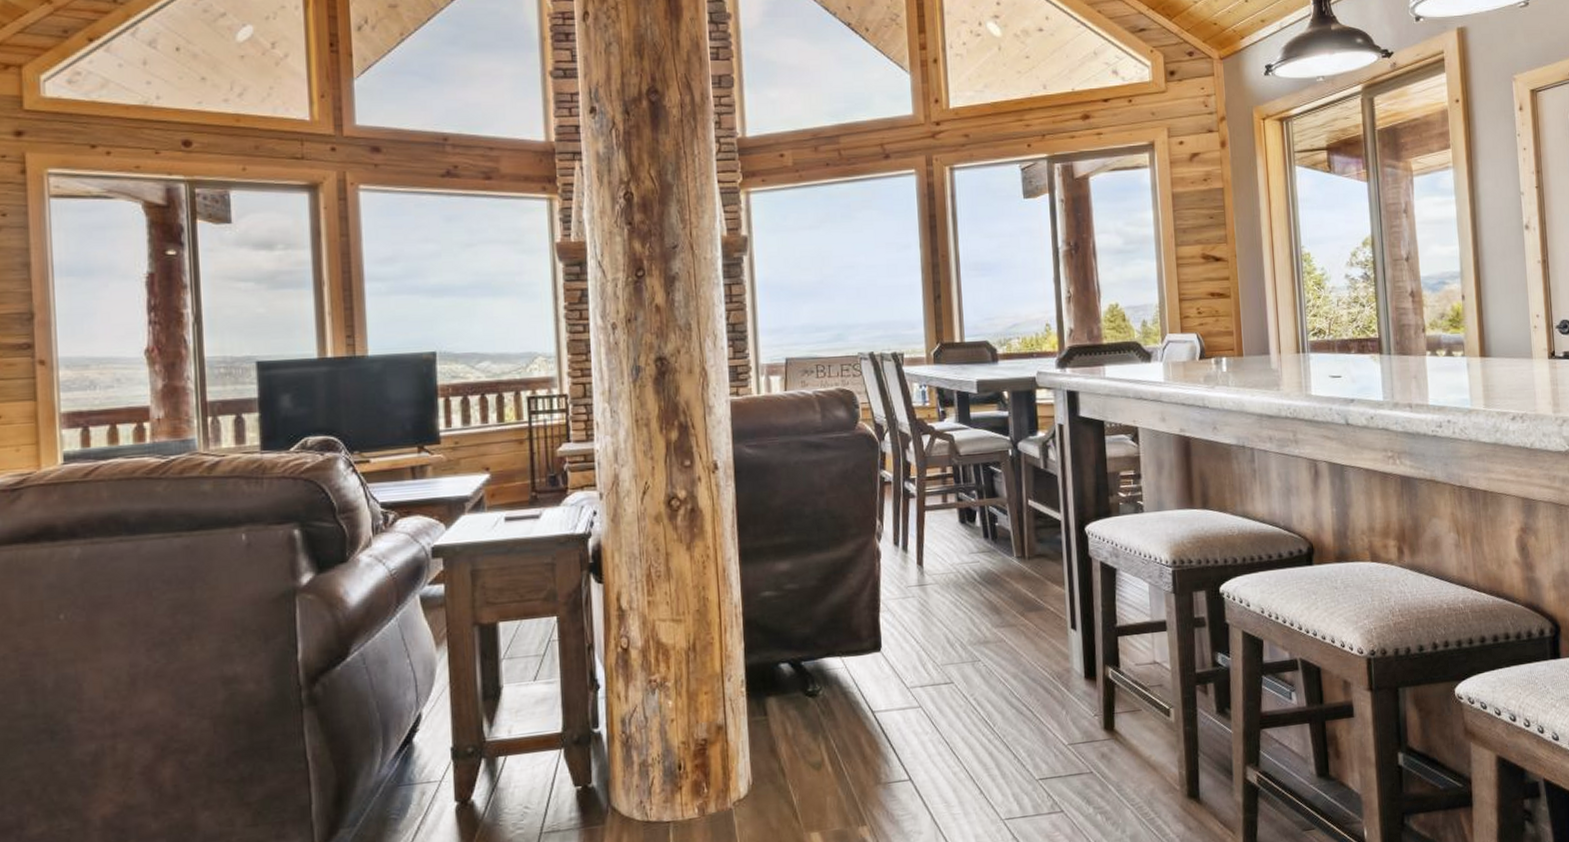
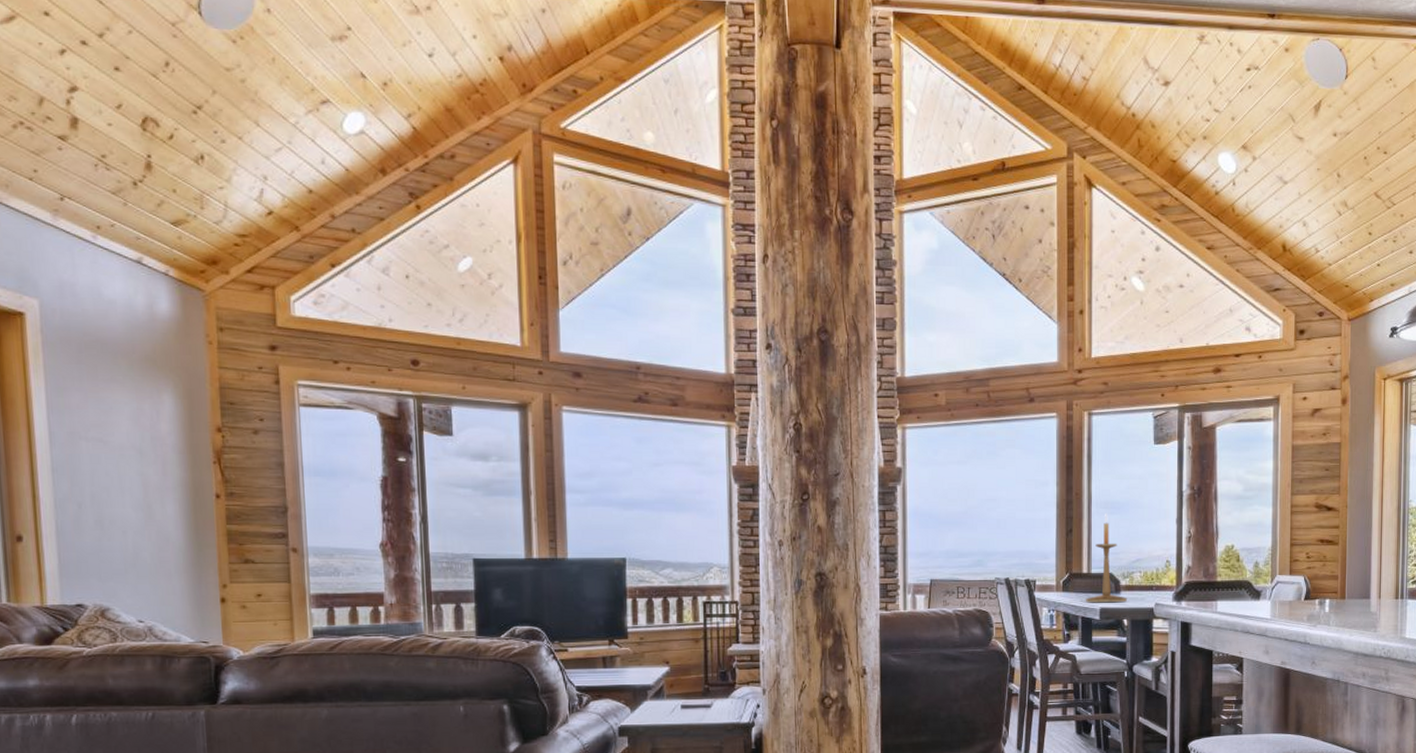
candlestick: none [959,275,1007,376] -> present [1085,512,1128,603]

